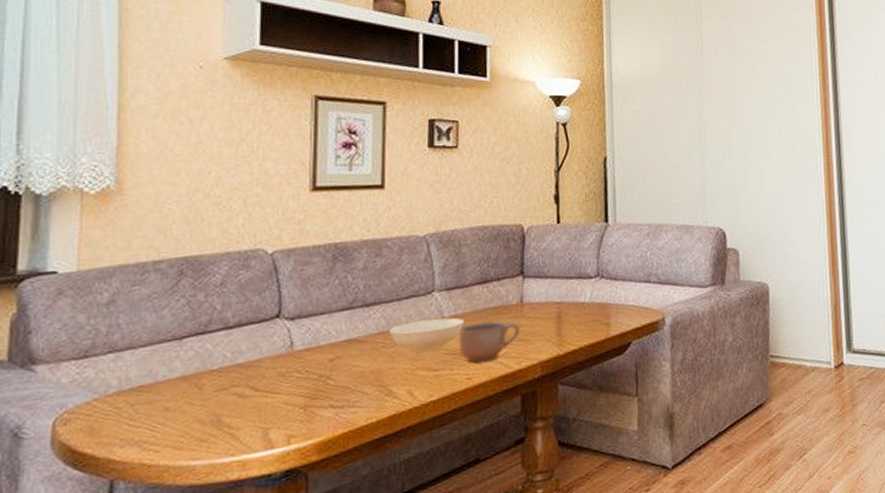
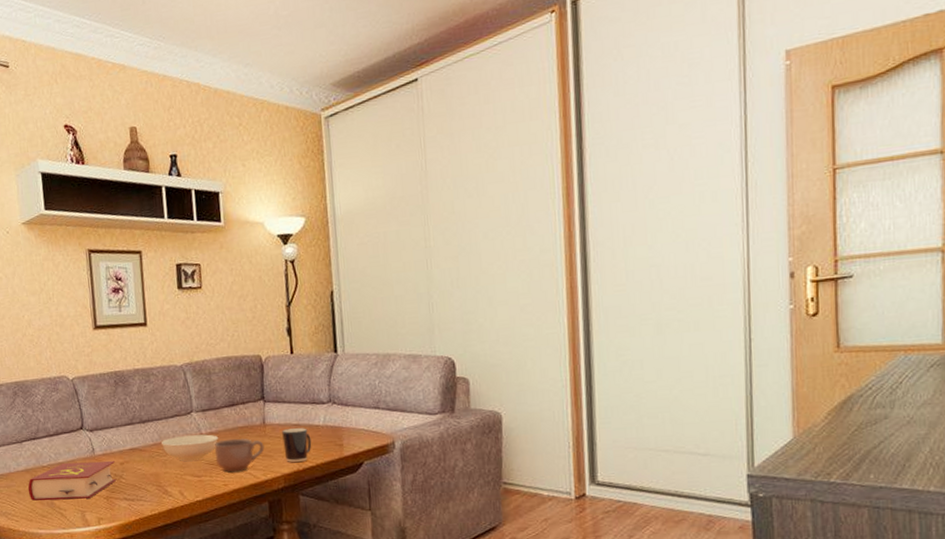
book: none [181,357,323,420] -> present [28,461,117,501]
mug: none [542,306,576,347] -> present [282,428,312,463]

